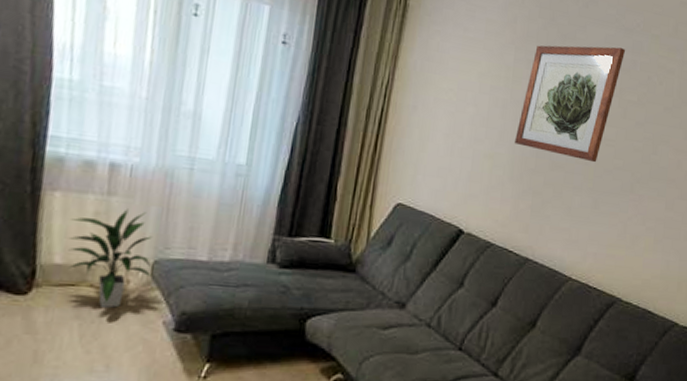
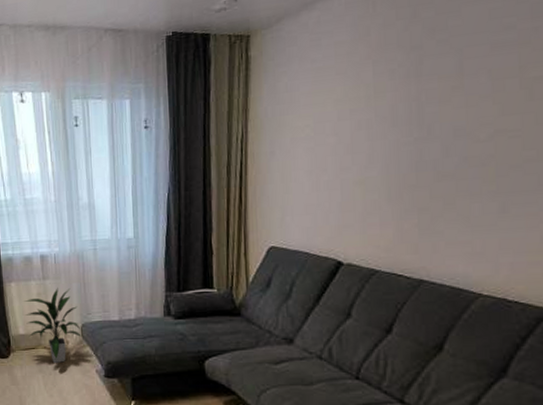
wall art: present [515,45,626,163] -> none [387,18,522,164]

